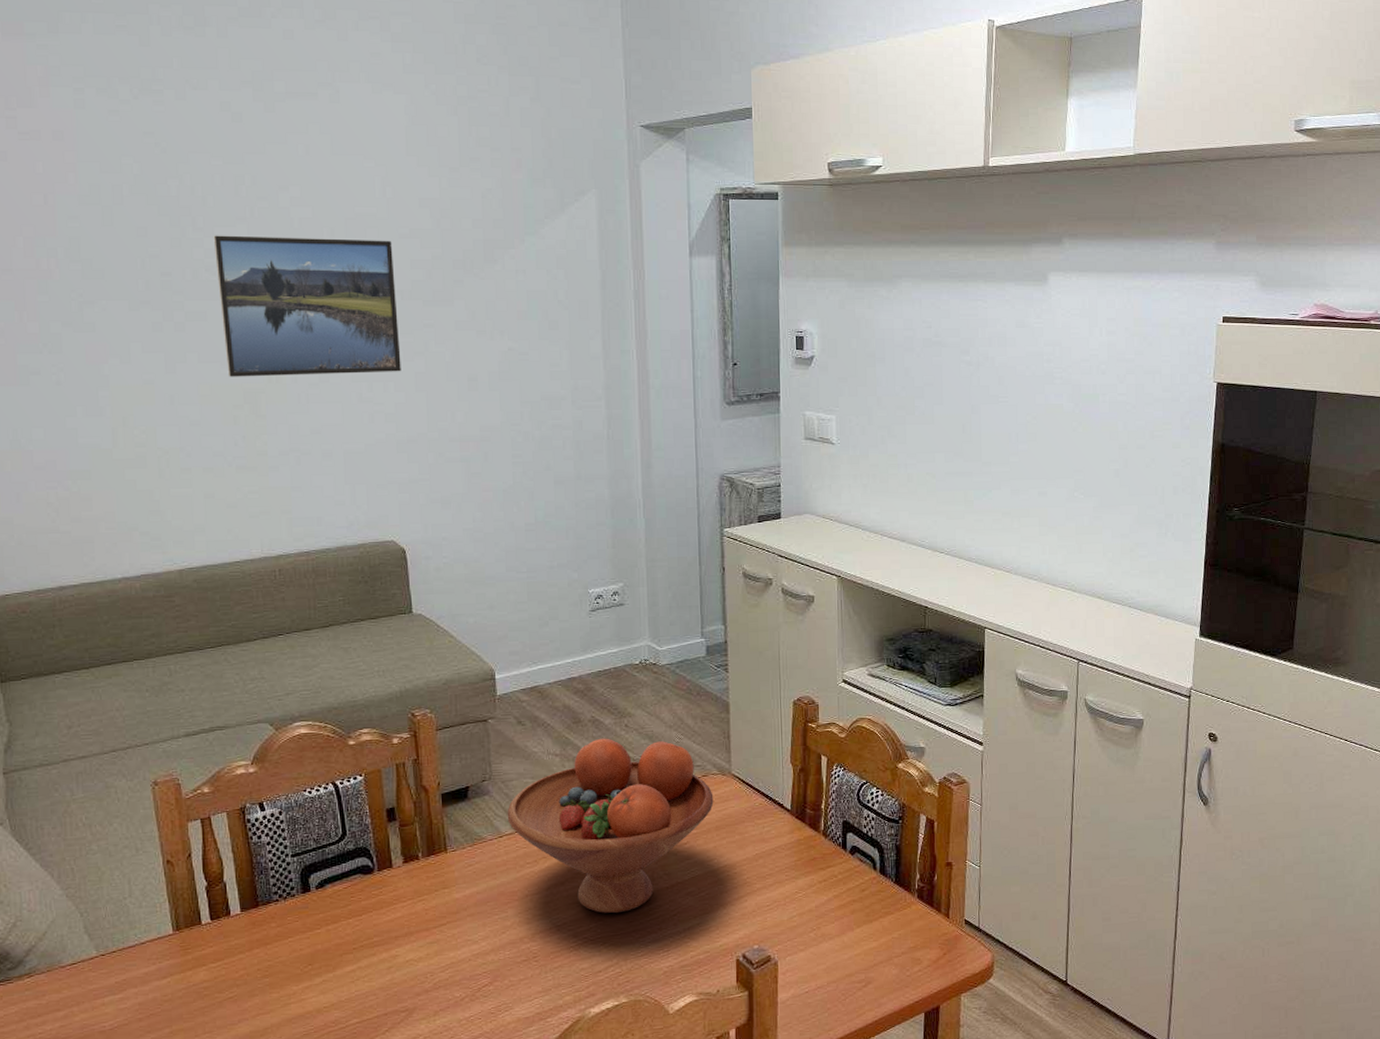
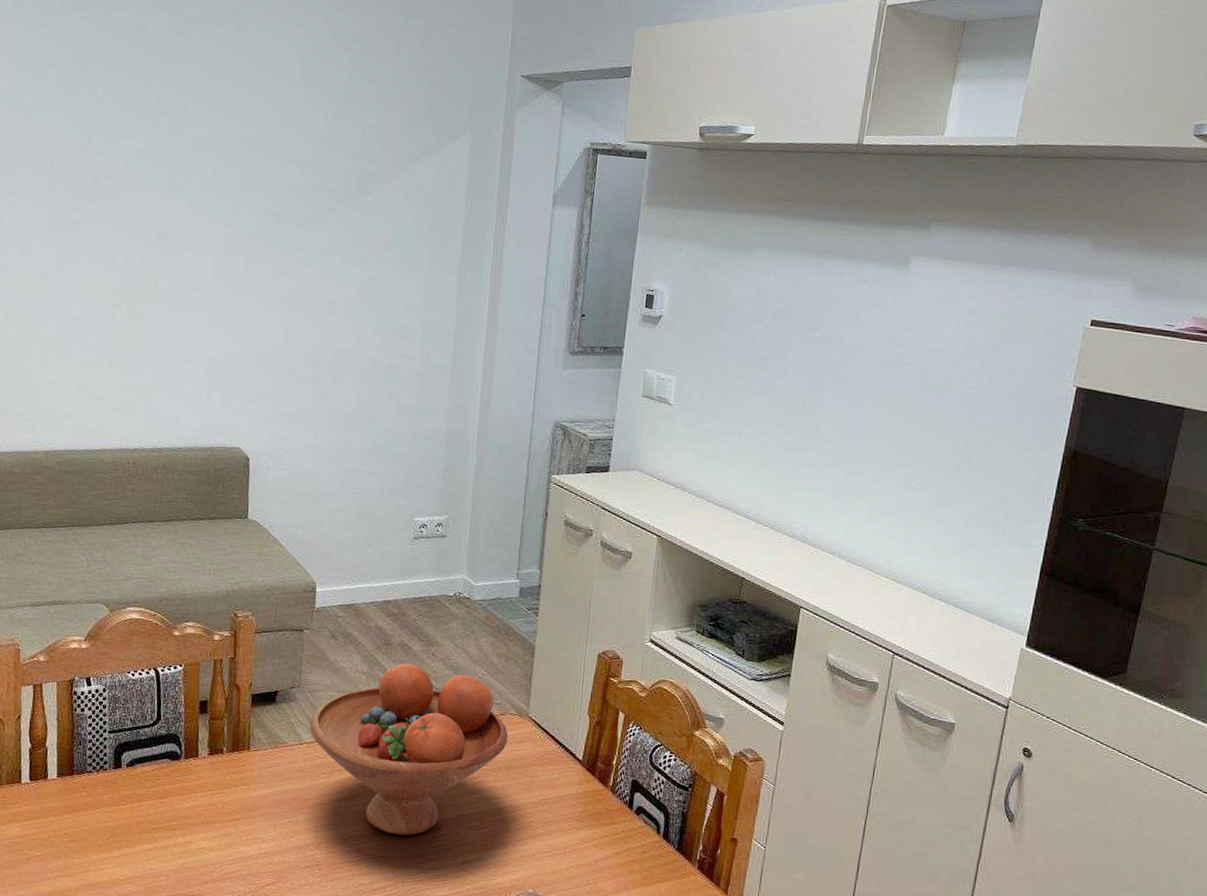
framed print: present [213,235,401,377] -> none [112,145,275,289]

